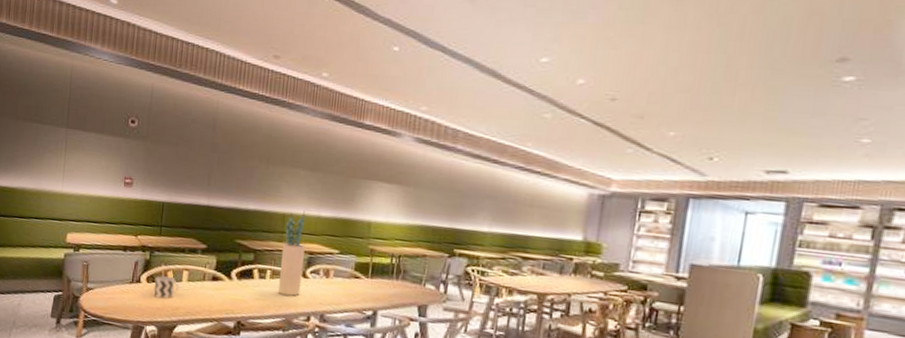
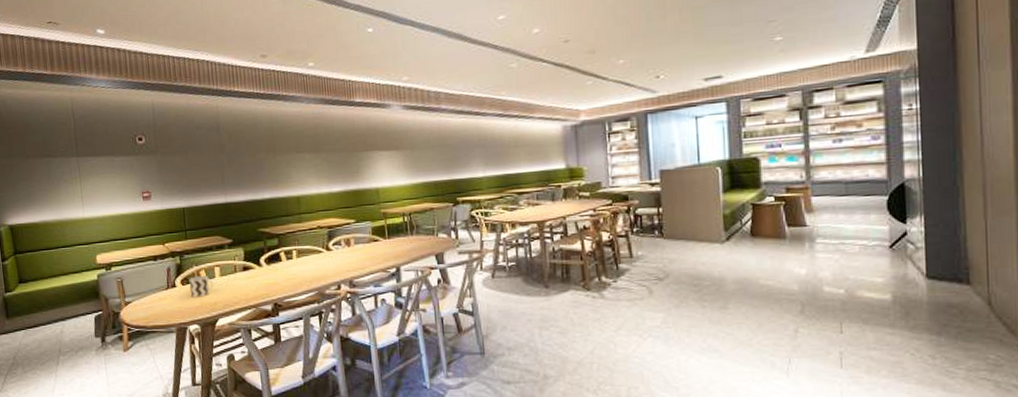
vase: present [277,210,307,297] -> none [301,190,327,271]

